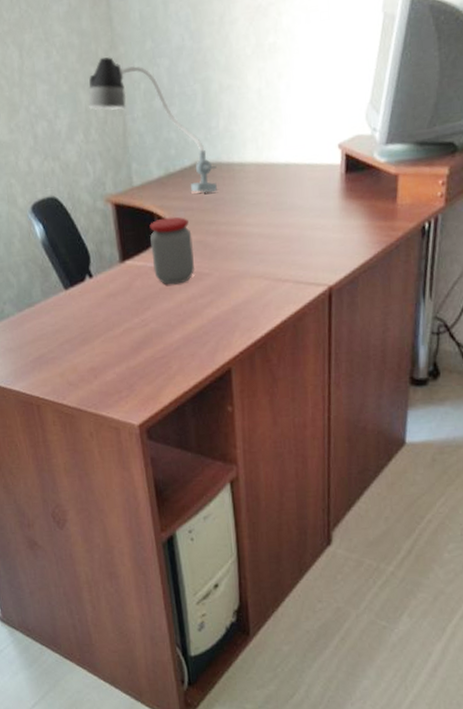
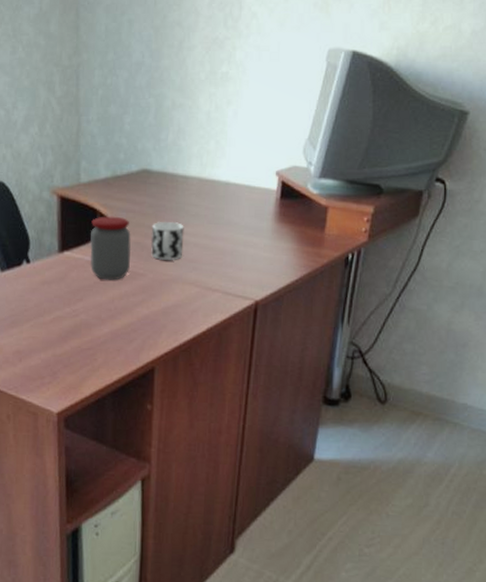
desk lamp: present [88,57,217,193] -> none [47,60,162,199]
cup: none [211,213,248,257] -> present [150,221,184,260]

